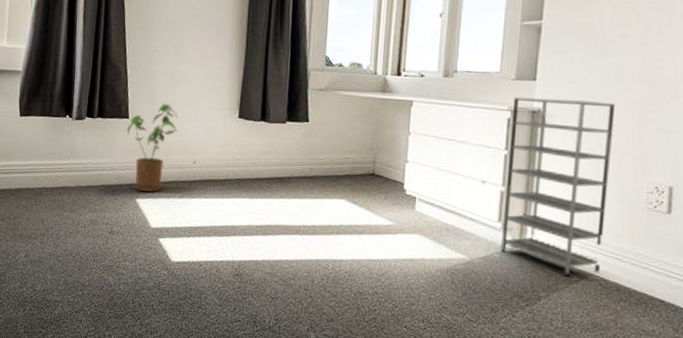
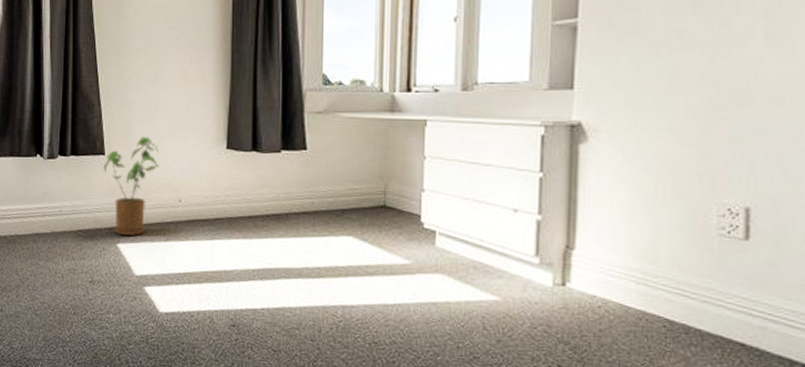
shelving unit: present [501,97,615,277] -> none [540,109,672,318]

